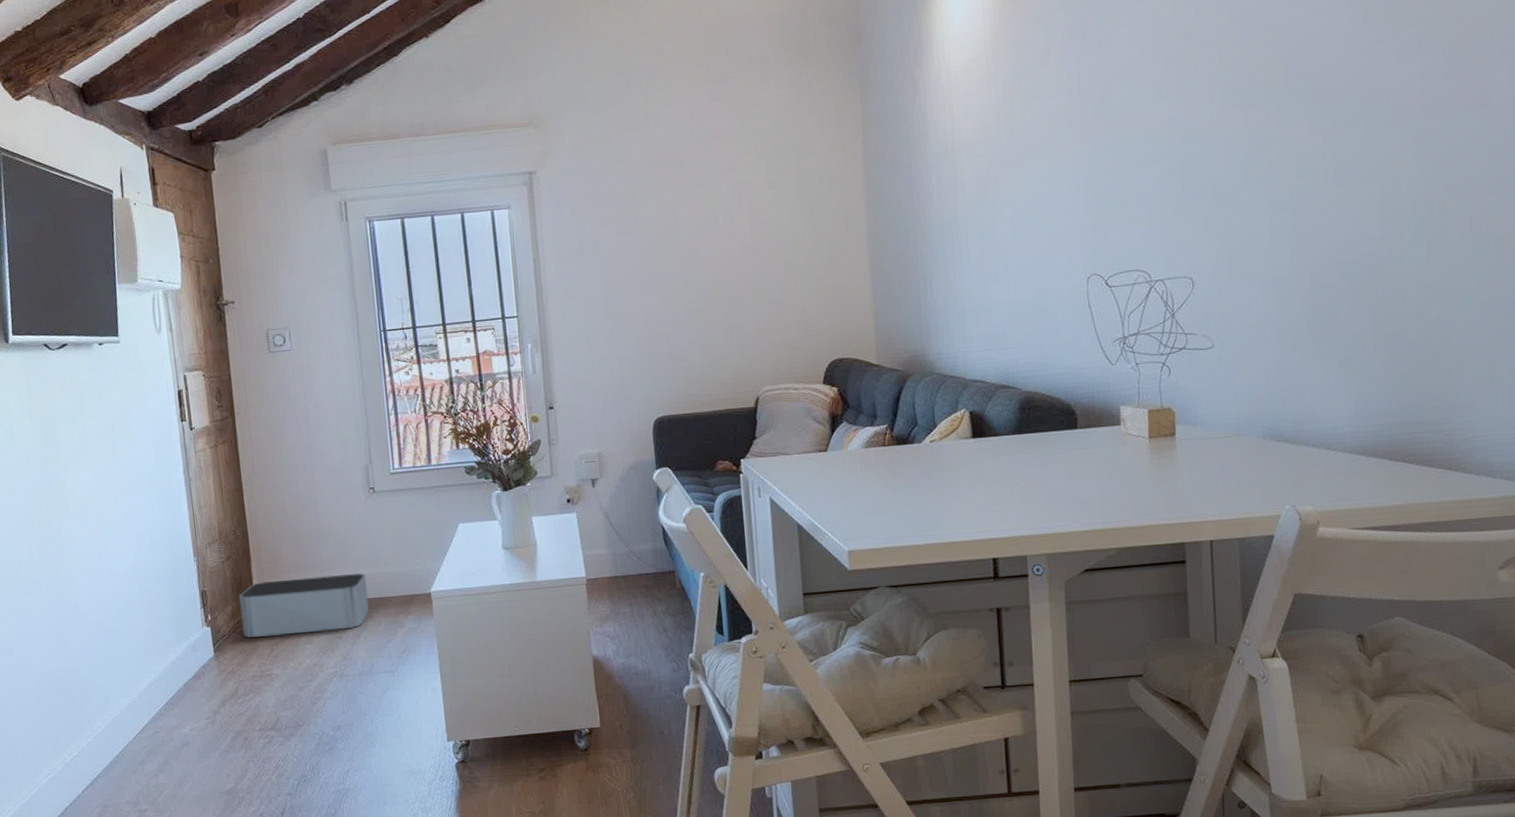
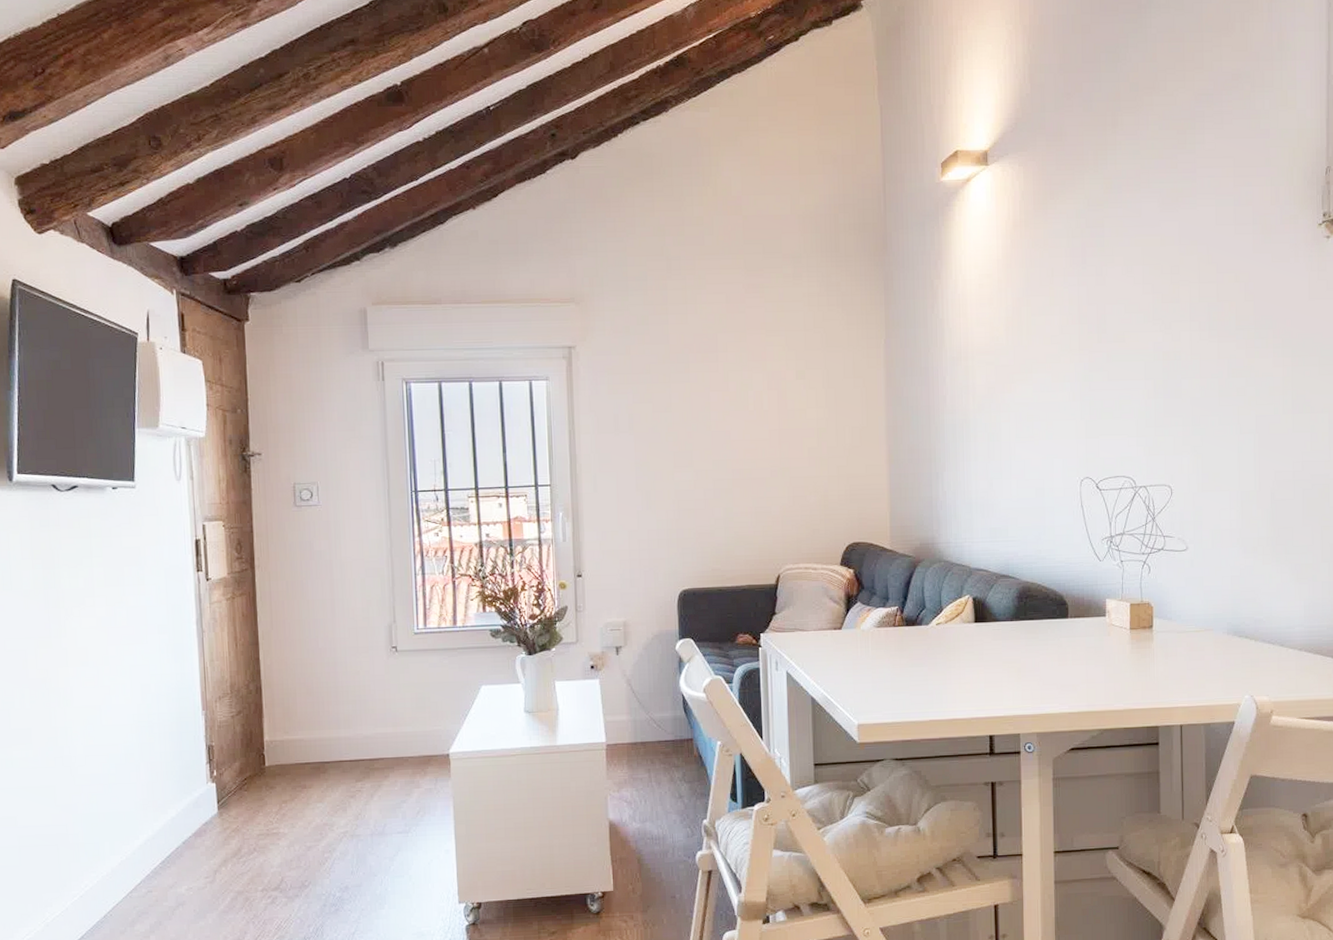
storage bin: present [239,573,369,638] -> none [248,732,385,795]

